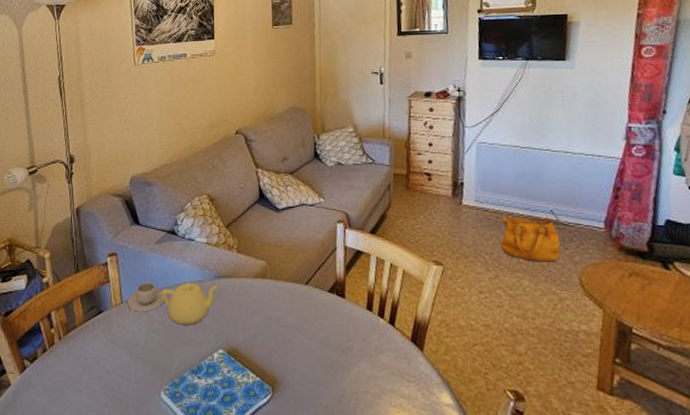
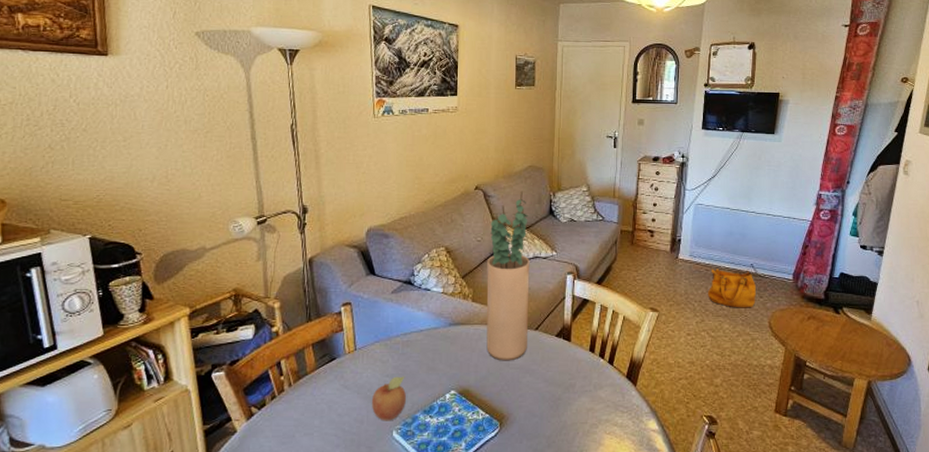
teacup: present [128,282,164,312] -> none [361,330,399,358]
fruit: none [138,332,173,381] -> present [371,376,406,421]
teapot: present [162,283,219,325] -> none [396,330,453,369]
vase: none [251,134,298,319] -> present [486,191,530,361]

